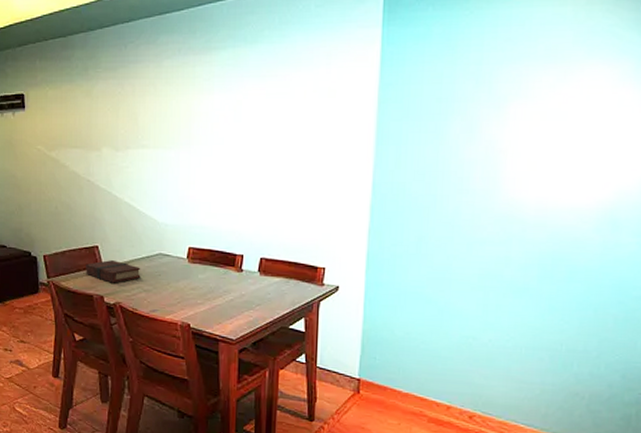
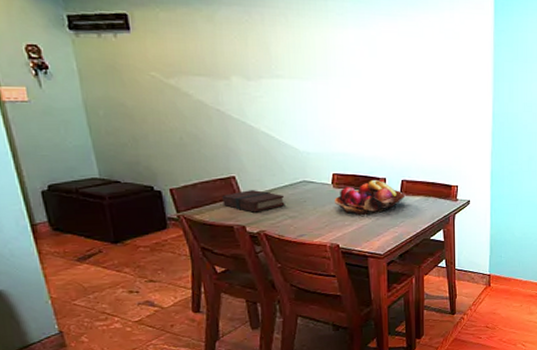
fruit basket: none [188,255,264,294] -> present [334,179,406,215]

